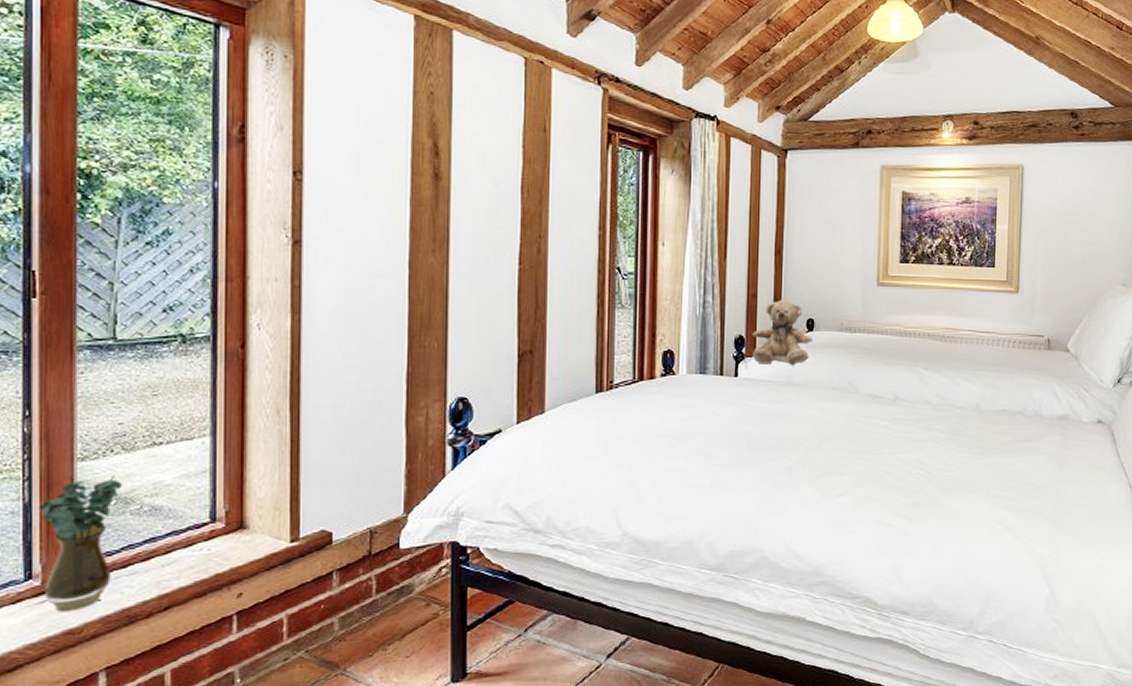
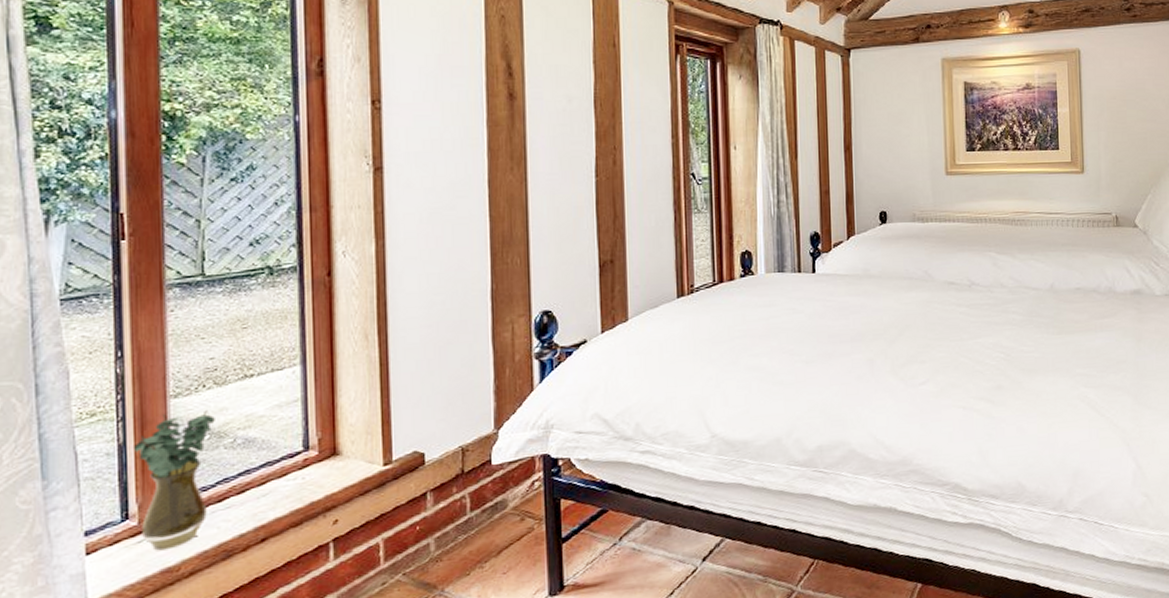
teddy bear: present [752,299,813,365] -> none [827,194,887,258]

